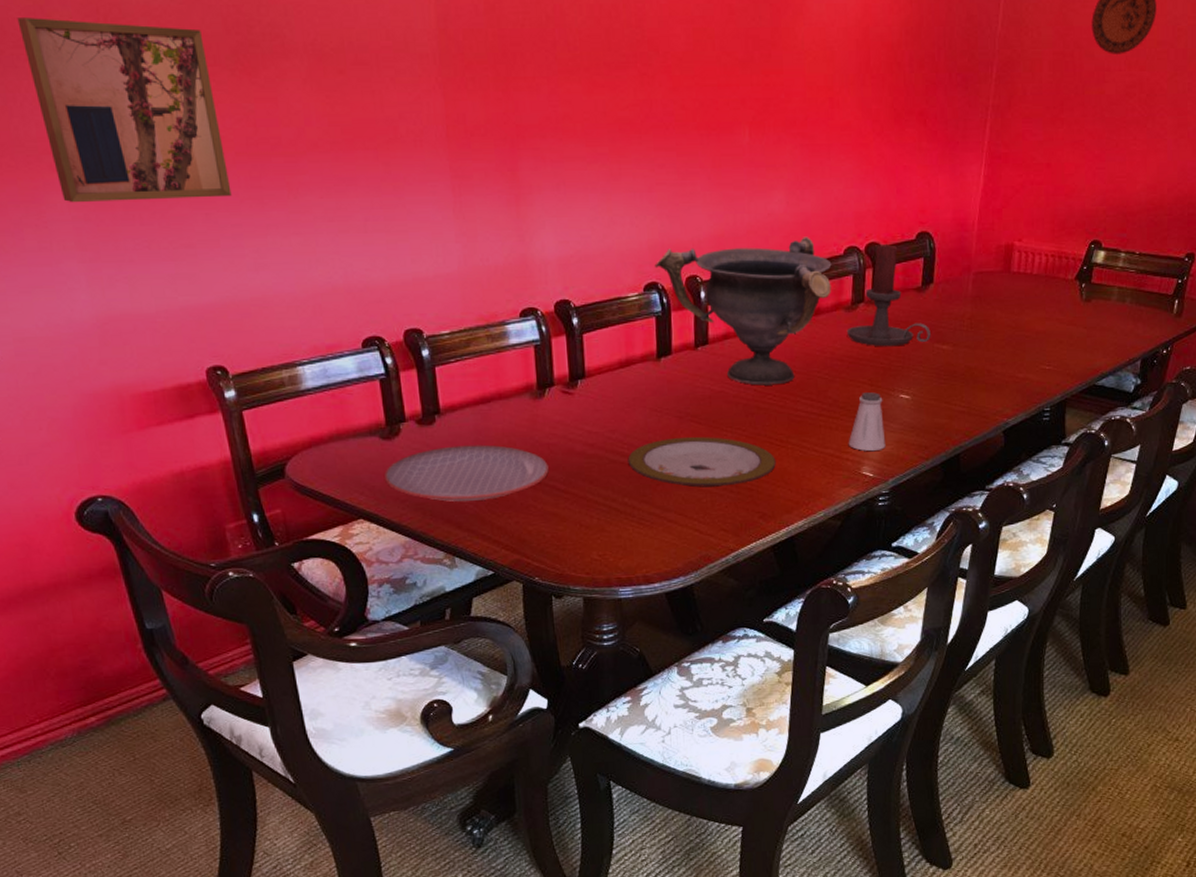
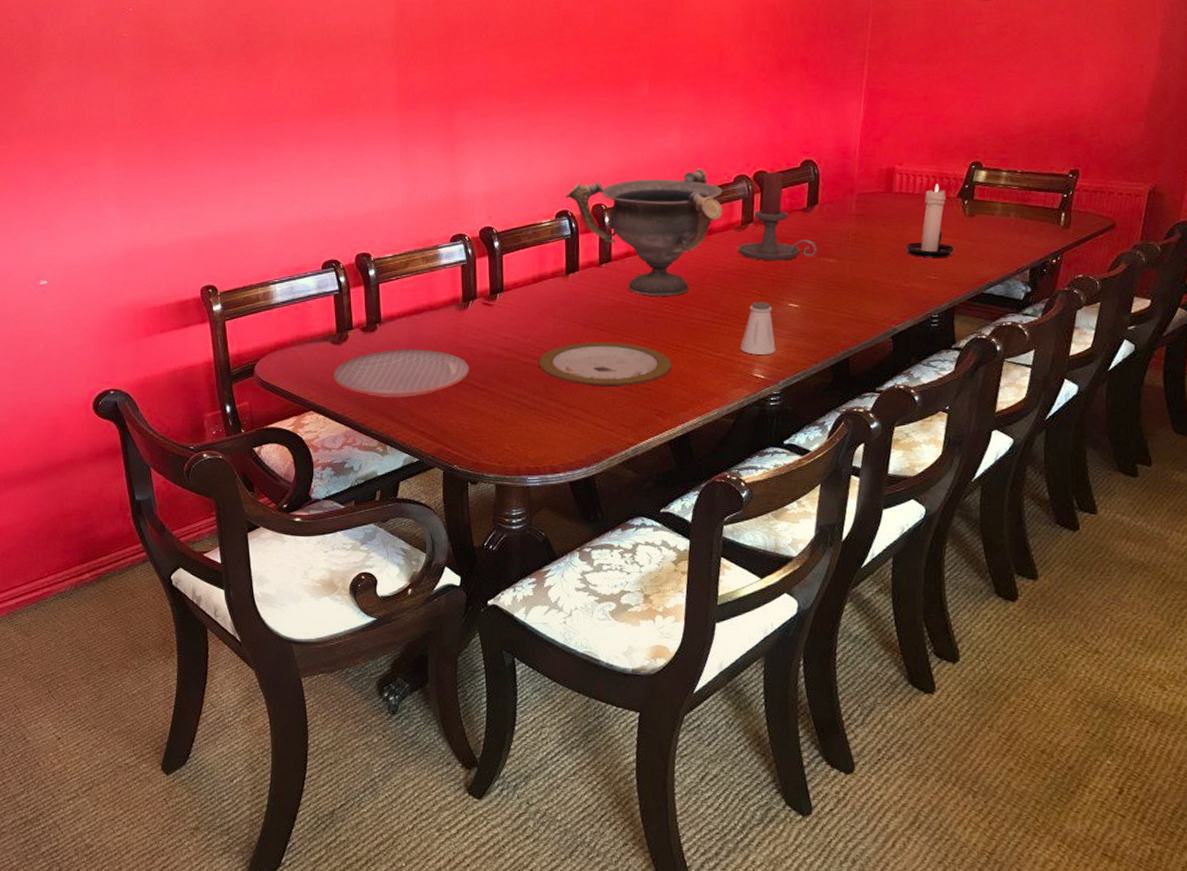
wall art: present [17,18,232,203] -> none [94,32,232,164]
candle holder: none [1020,264,1070,346] -> present [905,184,955,258]

